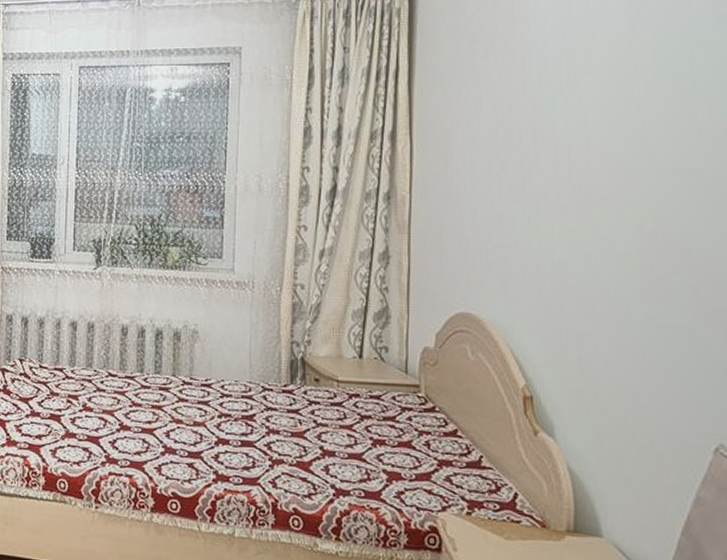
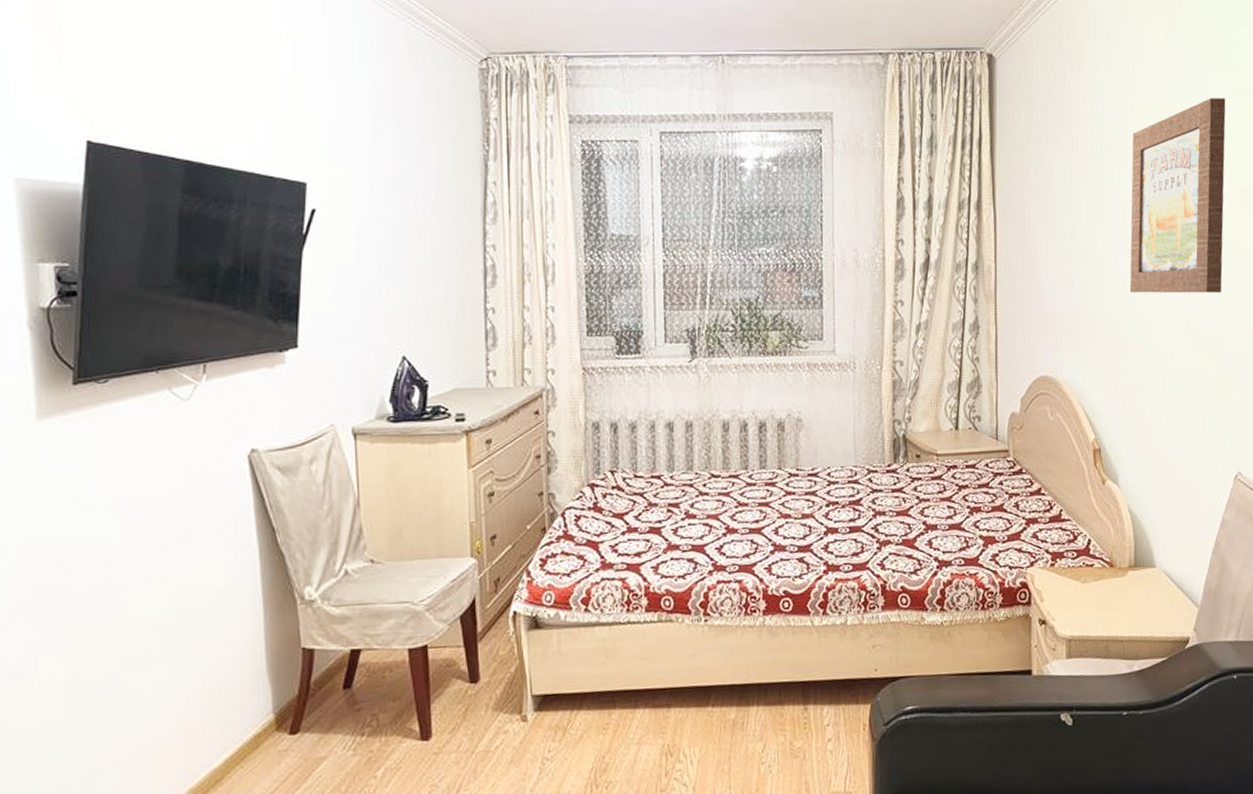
wall art: none [573,24,707,238] -> present [1129,98,1226,293]

